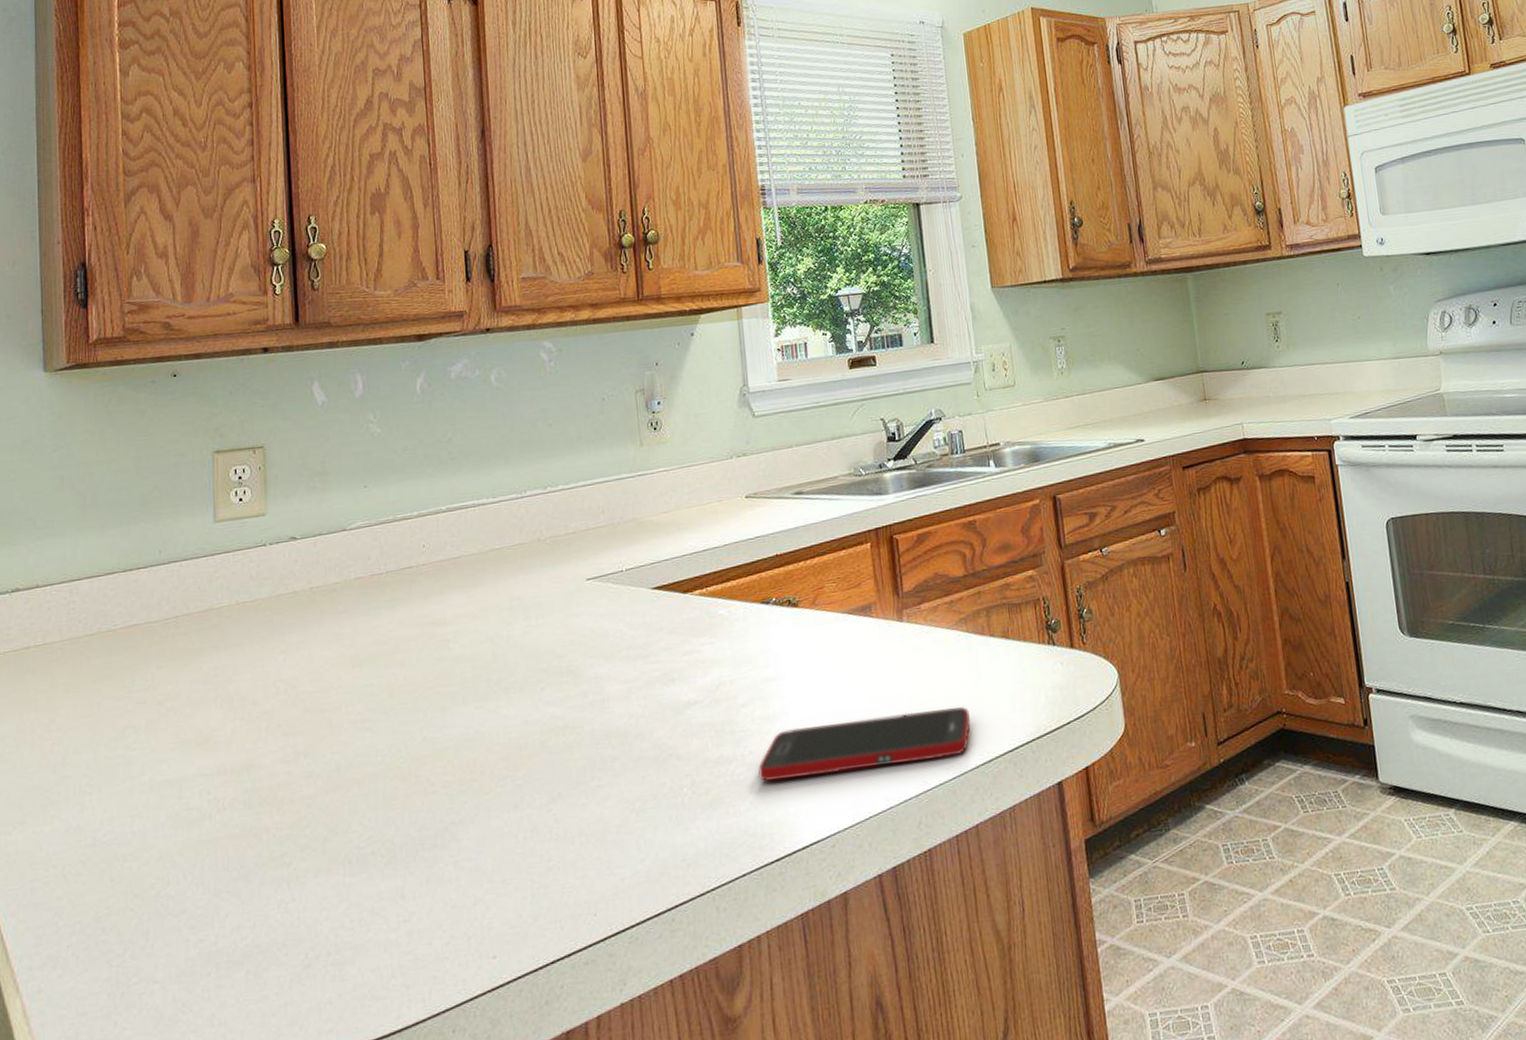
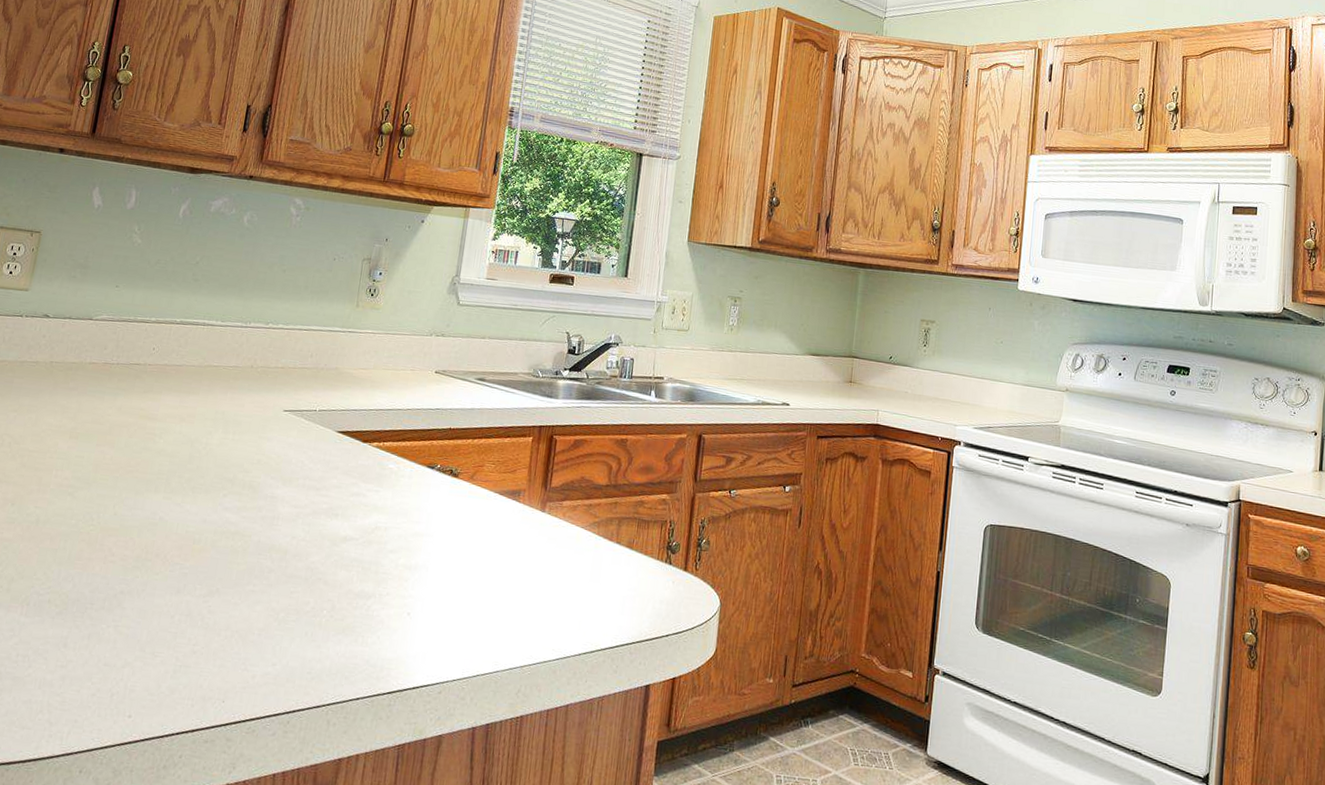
cell phone: present [758,707,971,781] -> none [390,581,584,640]

